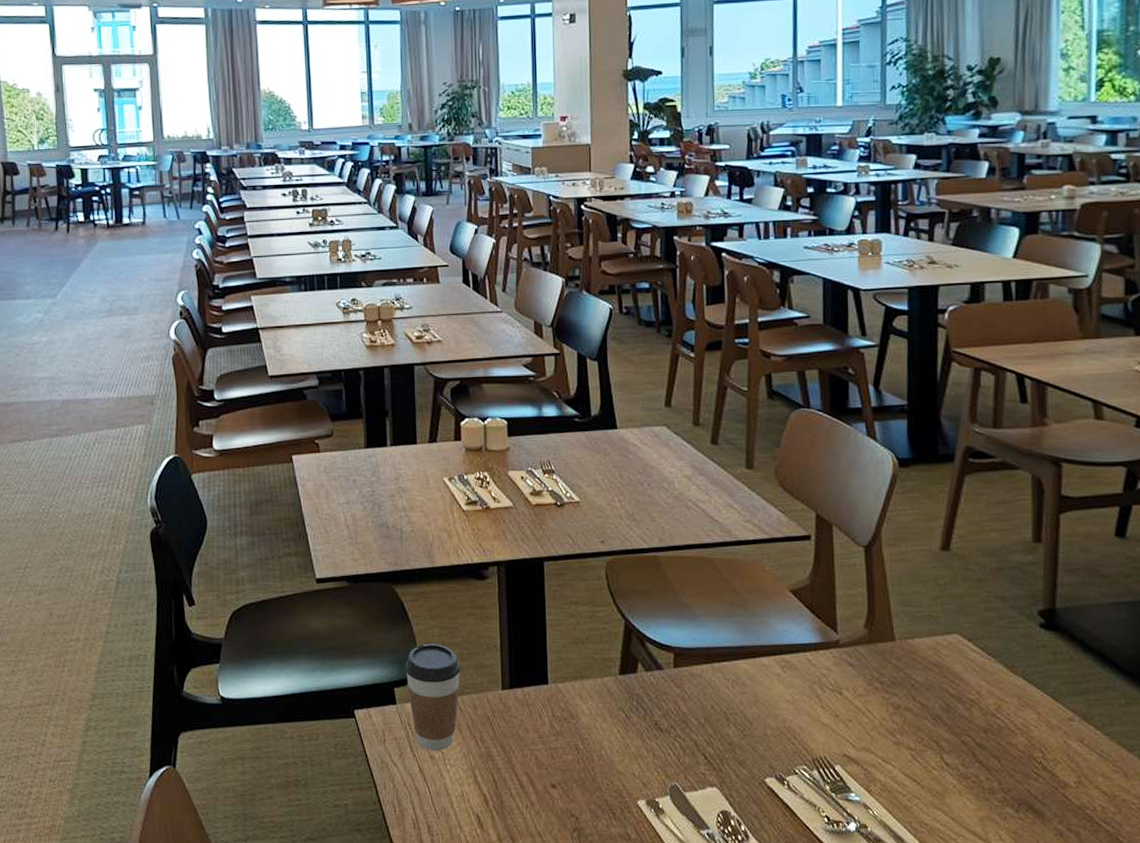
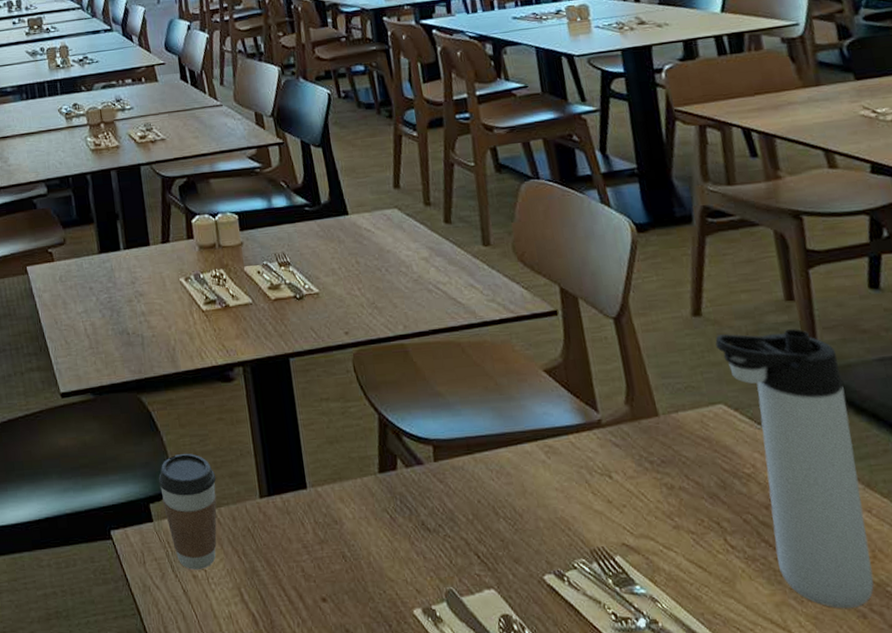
thermos bottle: none [959,569,1077,827] -> present [715,329,874,609]

